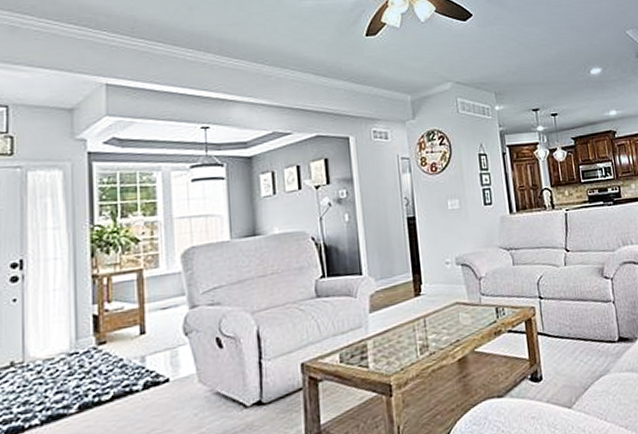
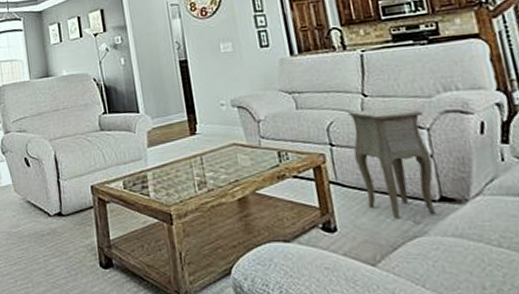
side table: none [554,261,616,364] -> present [348,107,436,224]

